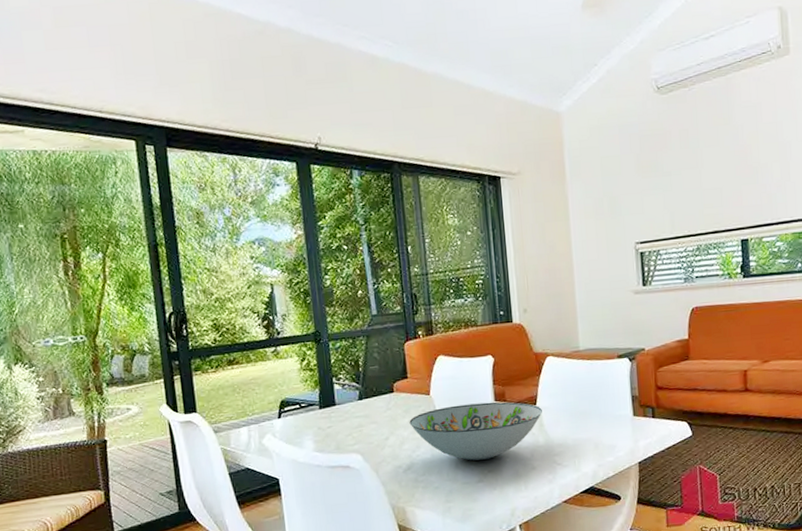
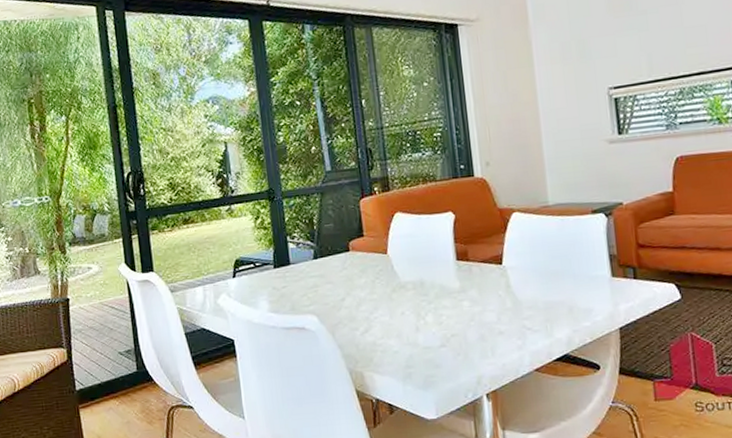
decorative bowl: present [409,402,542,461] -> none [366,261,509,324]

